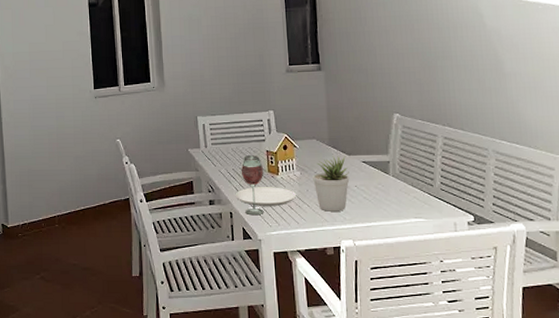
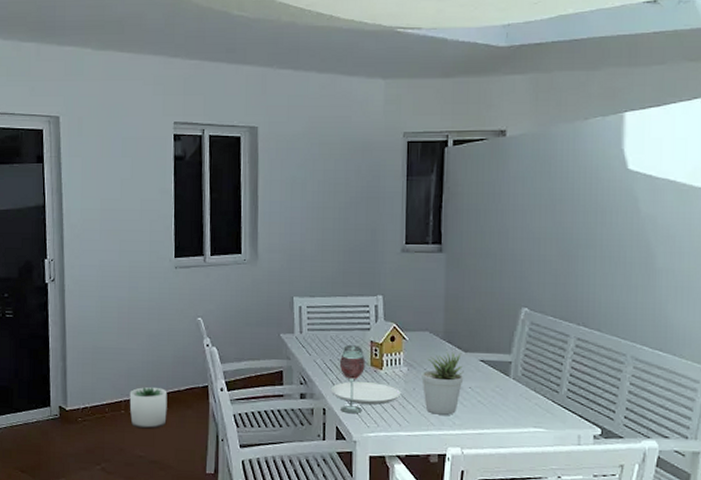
planter: none [62,203,95,241] -> present [129,387,167,430]

